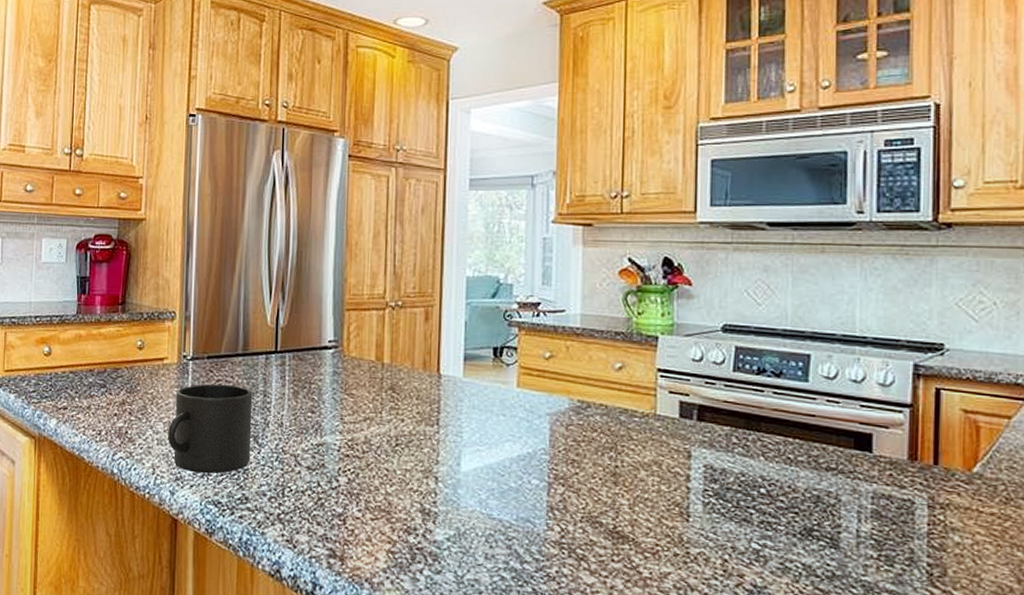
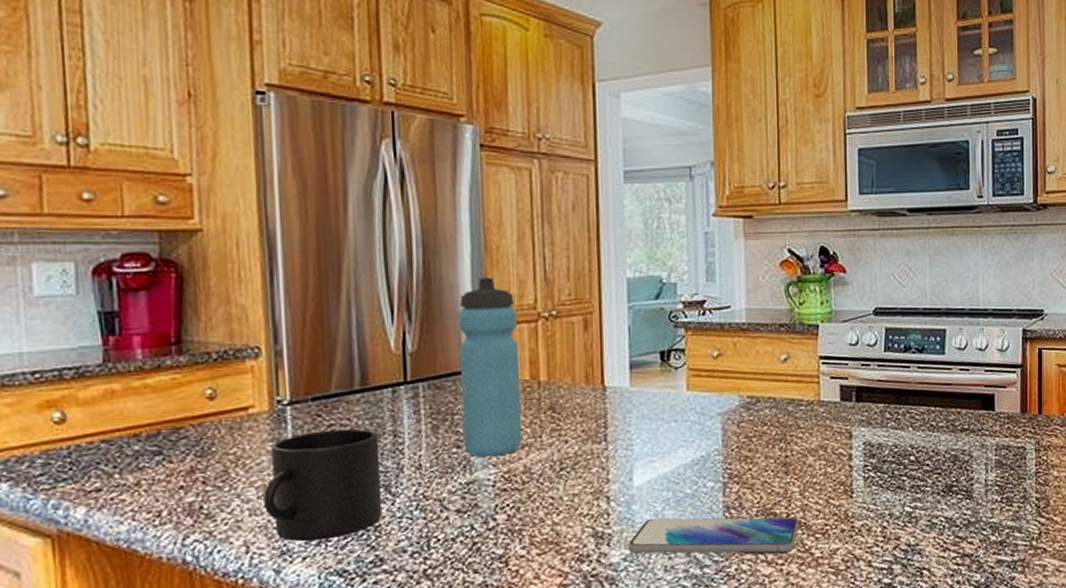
water bottle: none [317,268,368,425] -> present [459,277,523,458]
smartphone: none [452,506,627,566] -> present [628,517,799,554]

